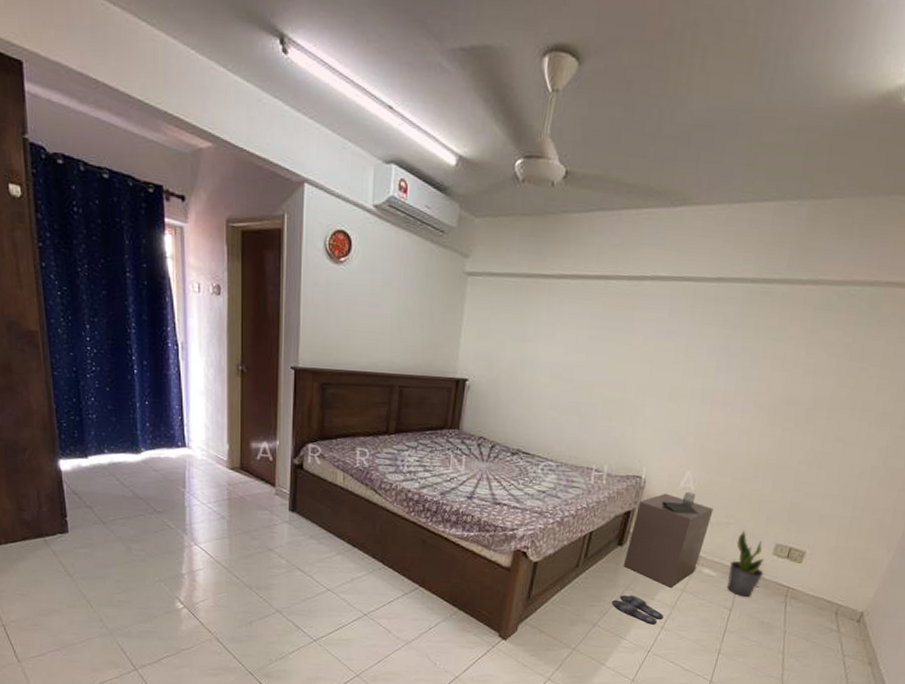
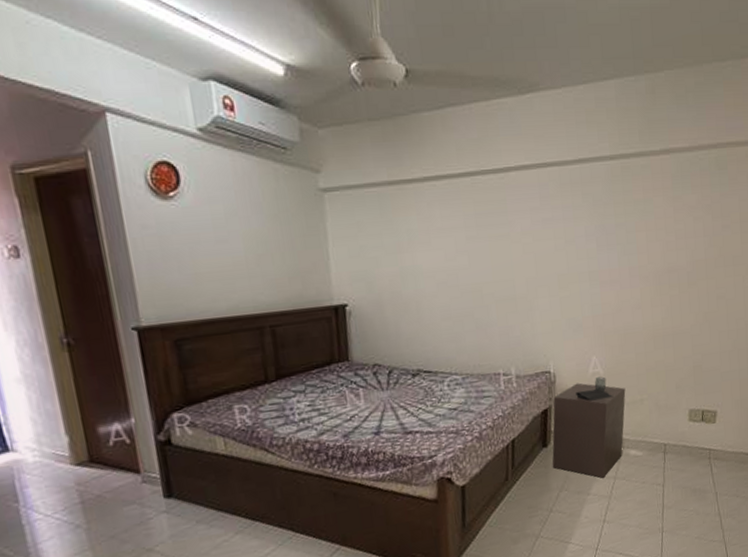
slippers: present [612,595,663,625] -> none [550,495,603,521]
potted plant: present [727,530,764,598] -> none [653,403,685,470]

